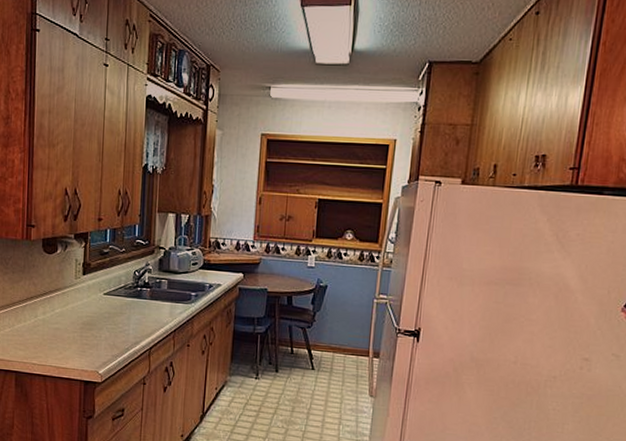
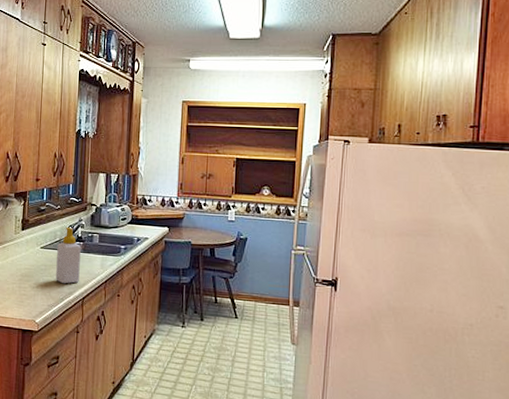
soap bottle: none [120,271,148,333] -> present [56,226,81,284]

